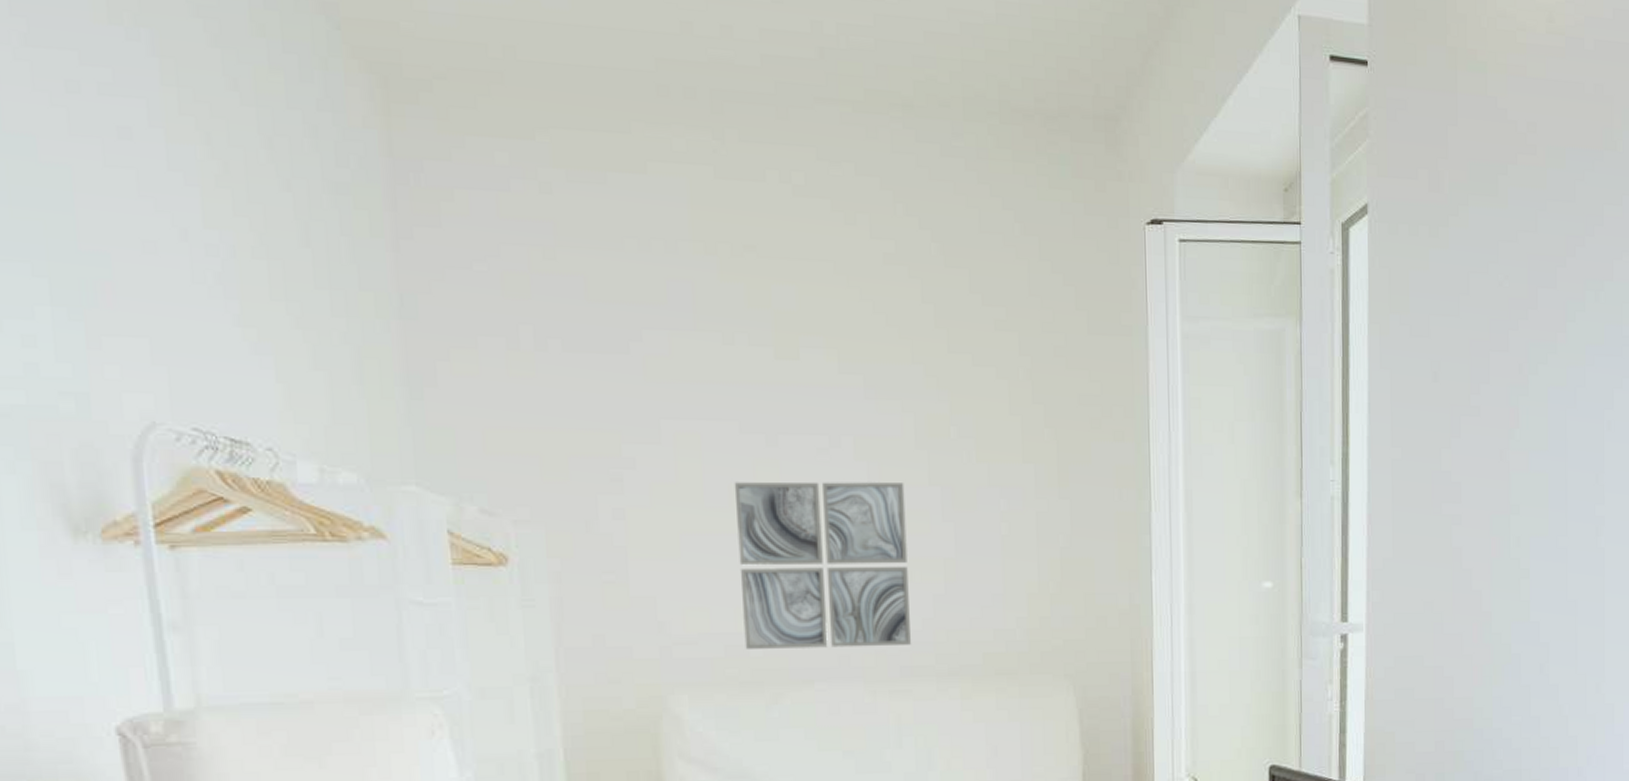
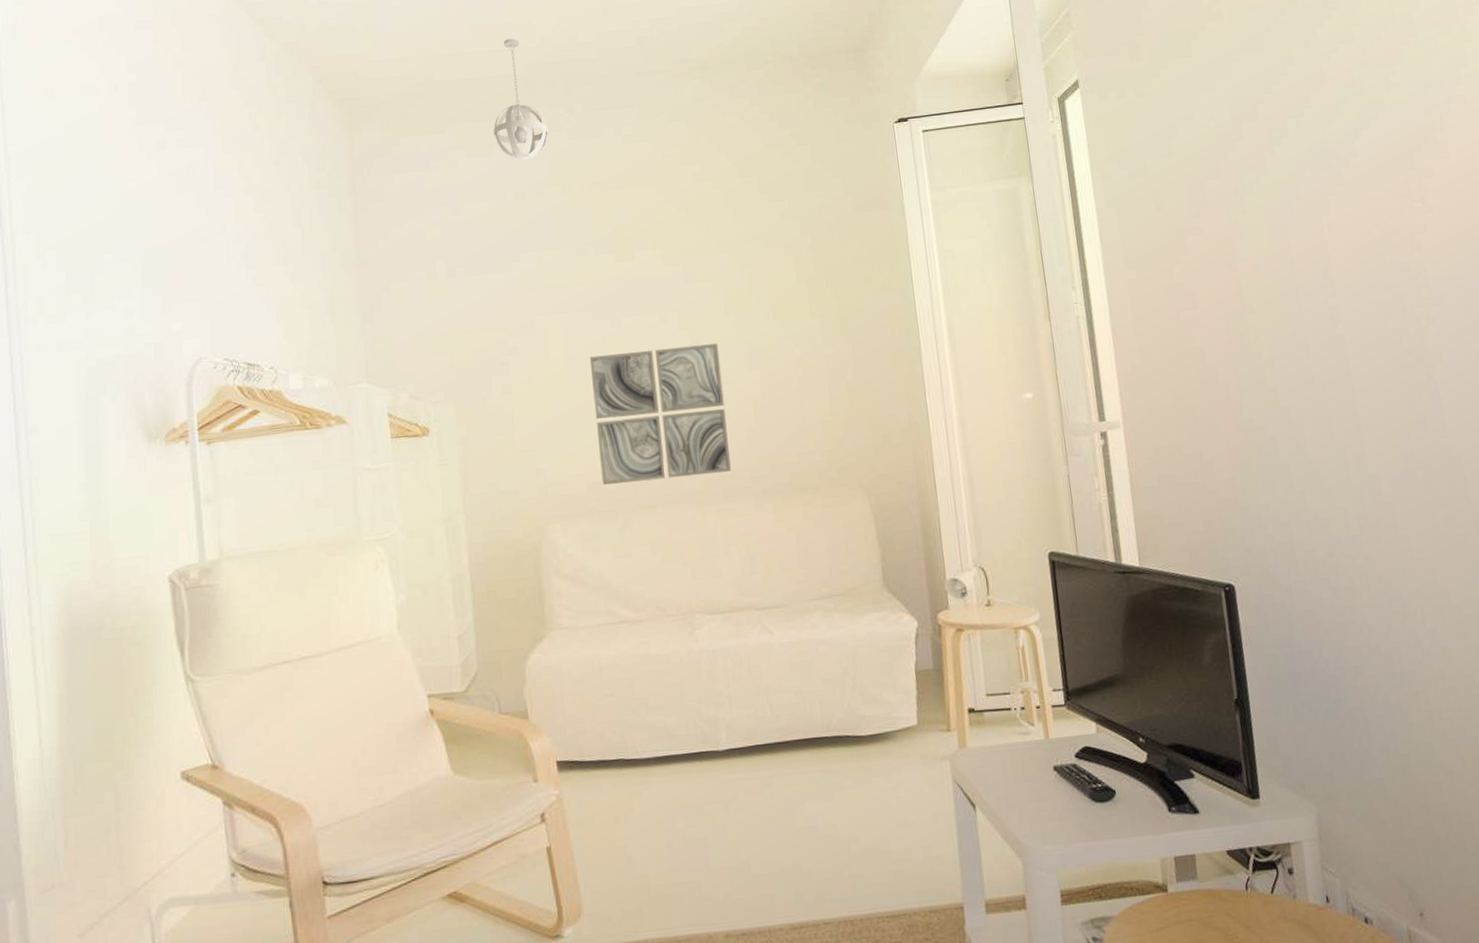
pendant light: none [607,14,687,198] -> present [493,38,548,160]

